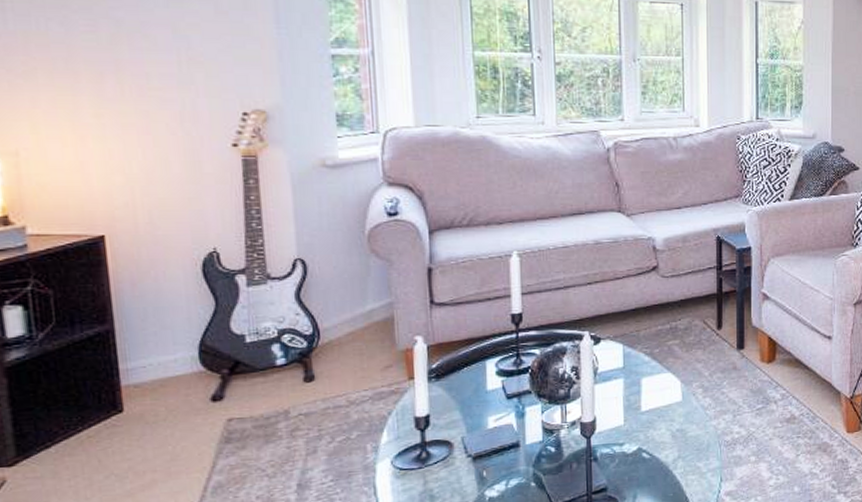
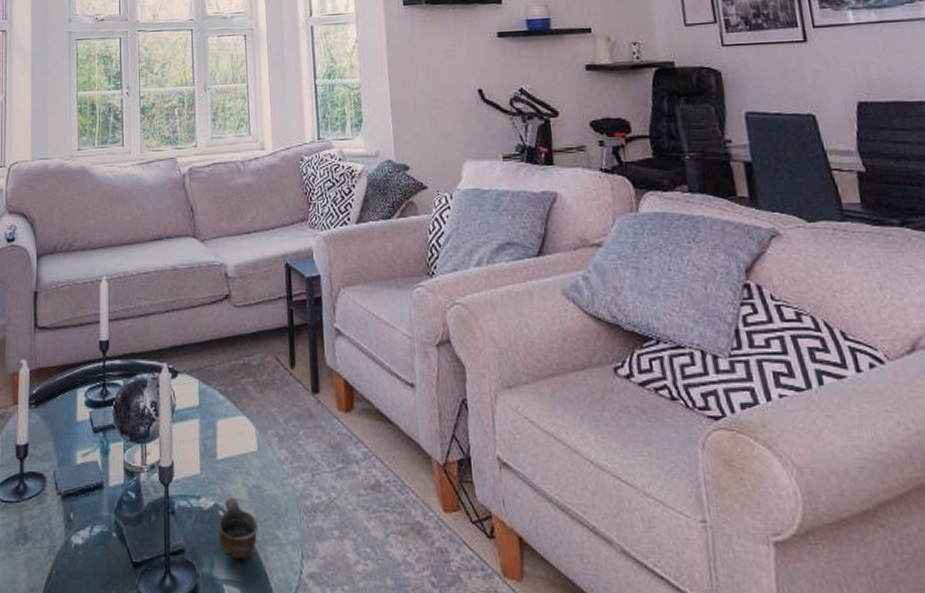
cup: none [640,440,681,489] -> present [217,496,258,559]

